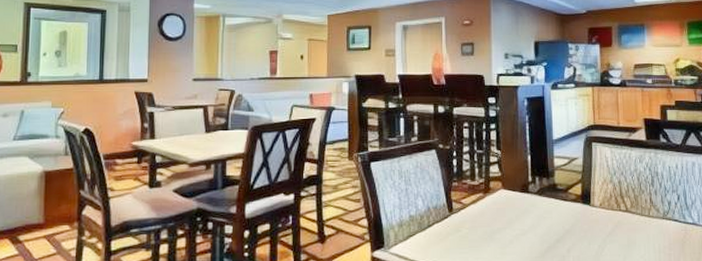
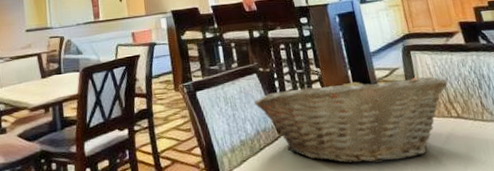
fruit basket: none [430,160,623,249] -> present [254,76,448,164]

